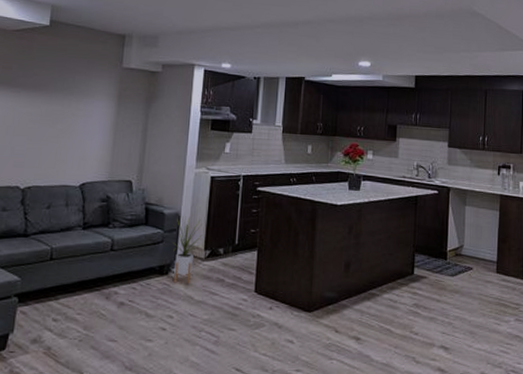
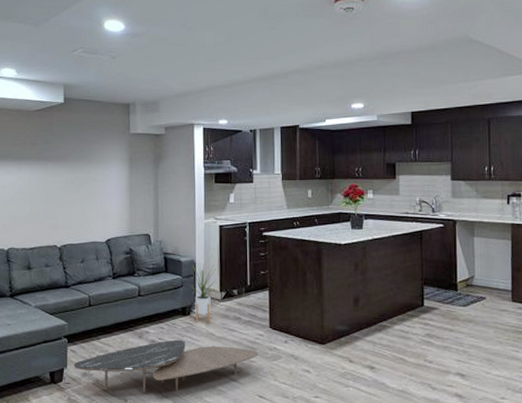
coffee table: none [22,302,240,364] -> present [74,339,258,393]

